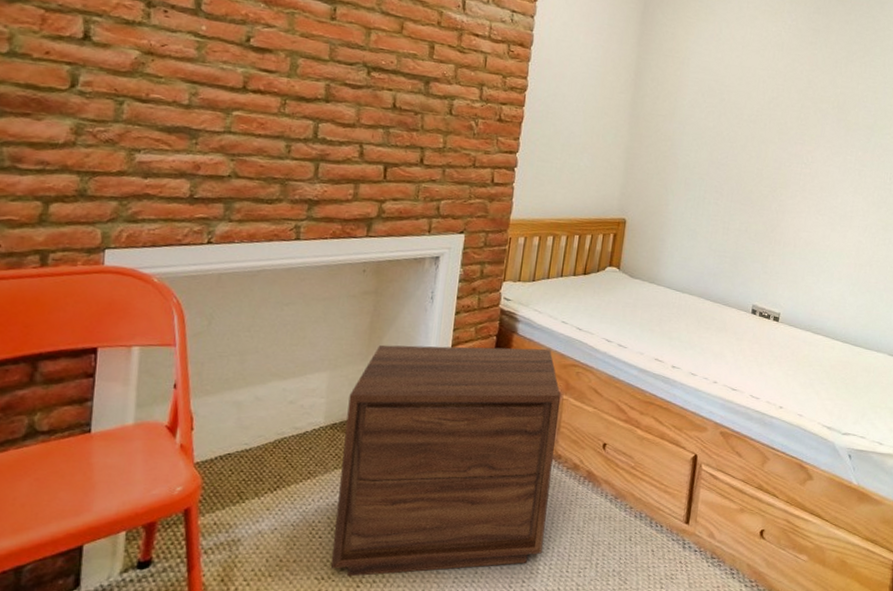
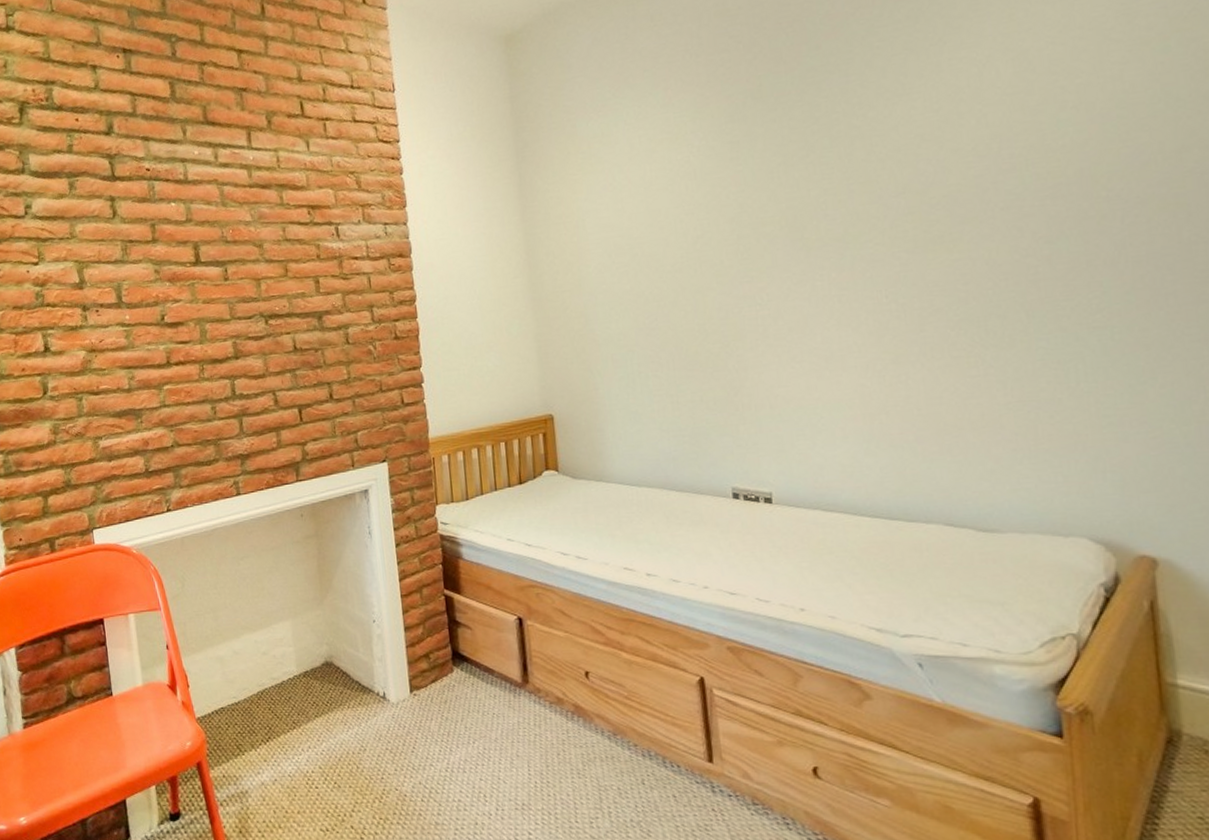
nightstand: present [330,344,560,577] -> none [314,571,543,828]

